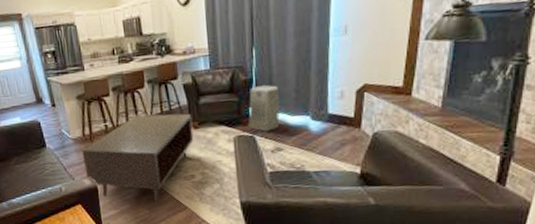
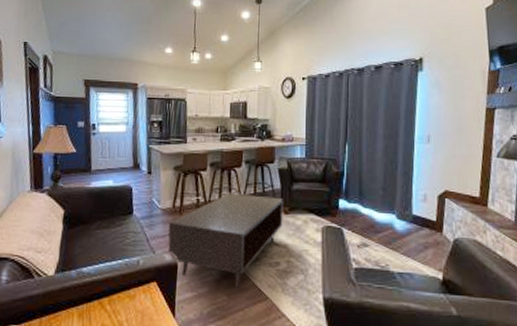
air purifier: present [249,85,280,132] -> none [338,180,367,225]

